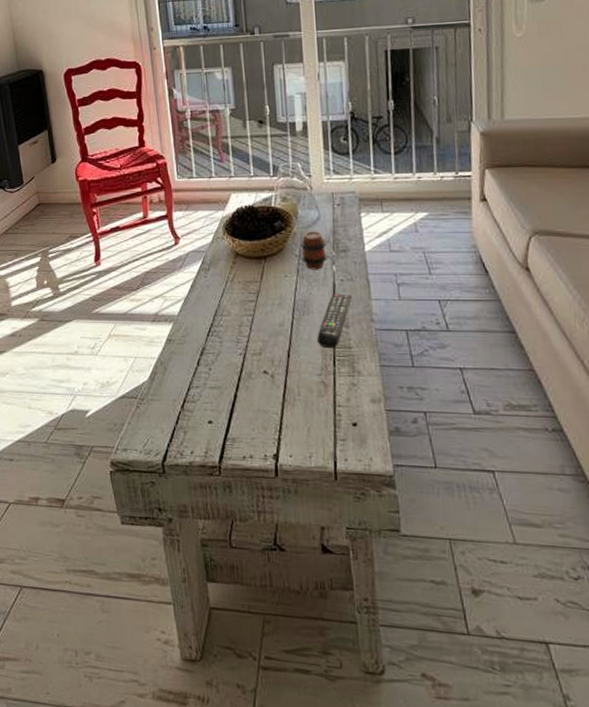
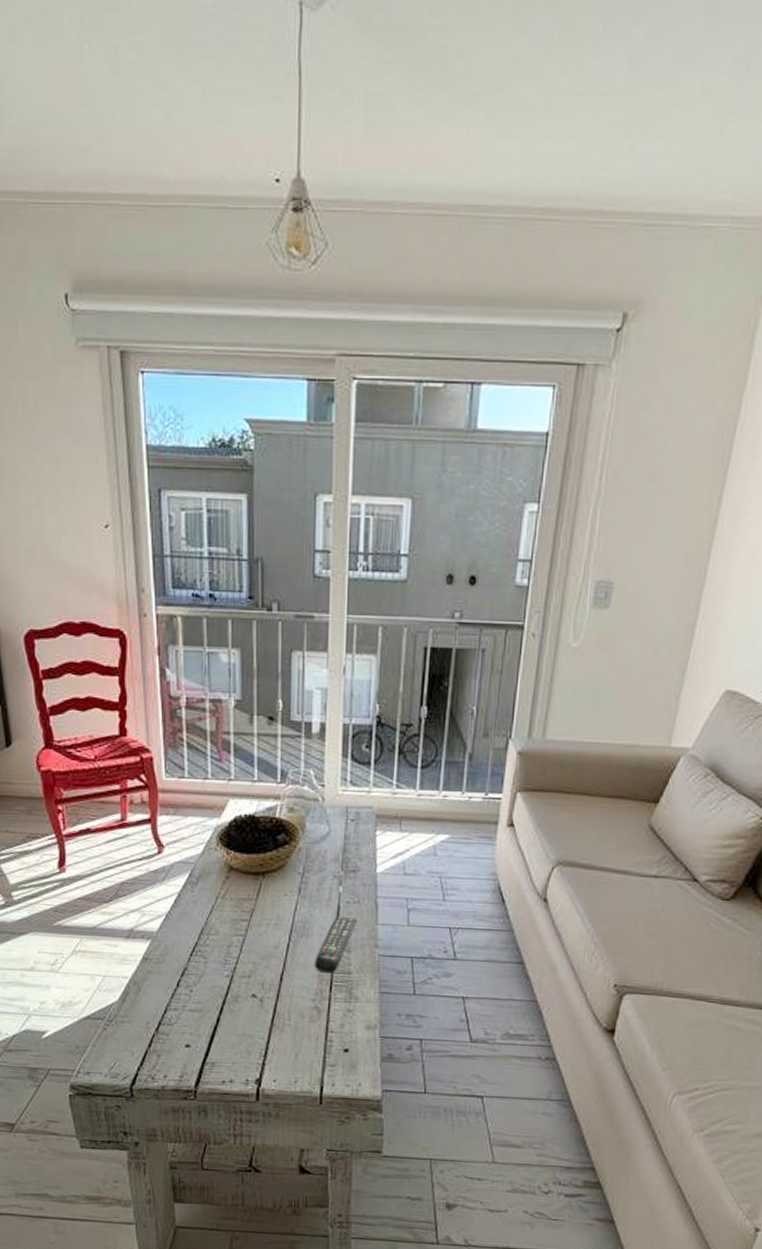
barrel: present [300,231,327,270] -> none [305,847,334,890]

